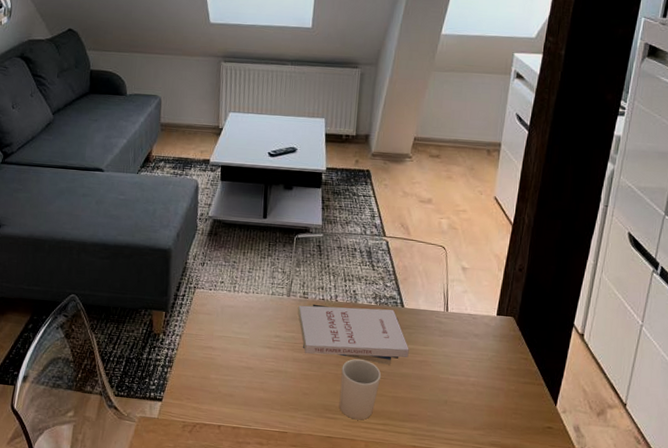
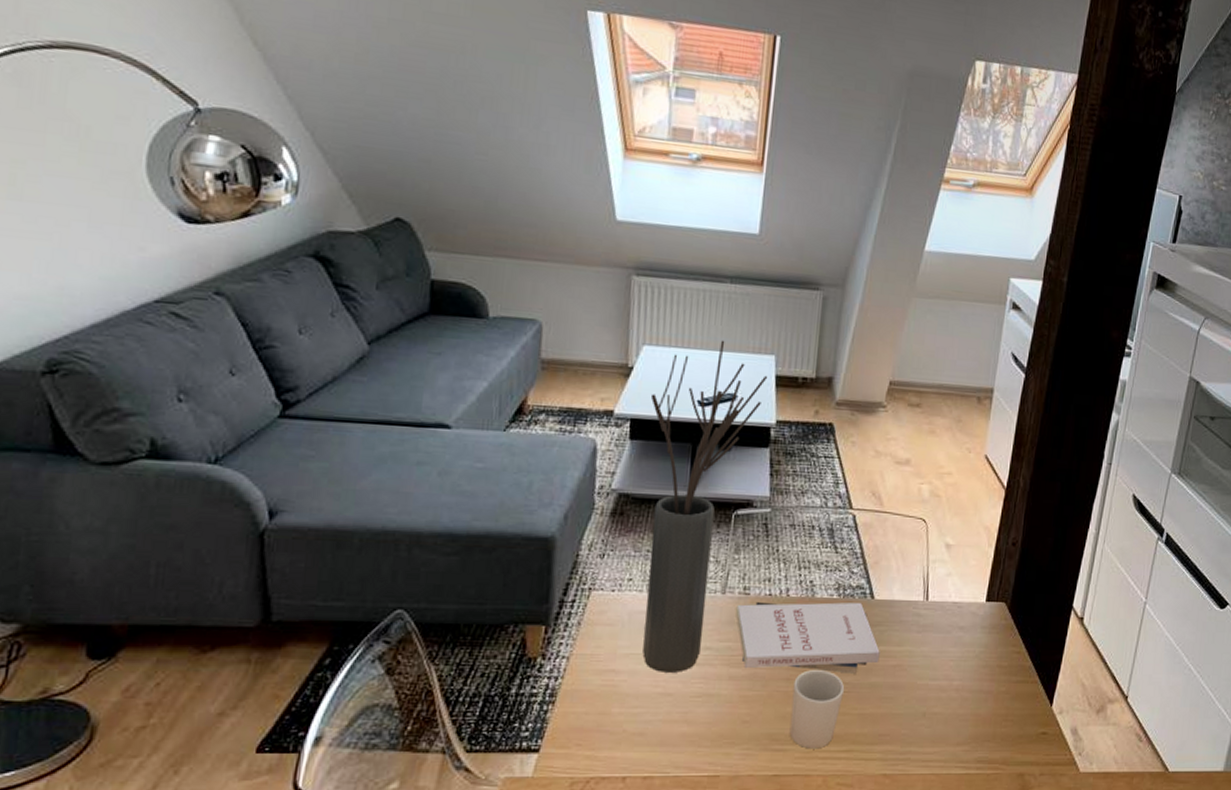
vase: none [231,107,320,353] -> present [642,340,768,673]

